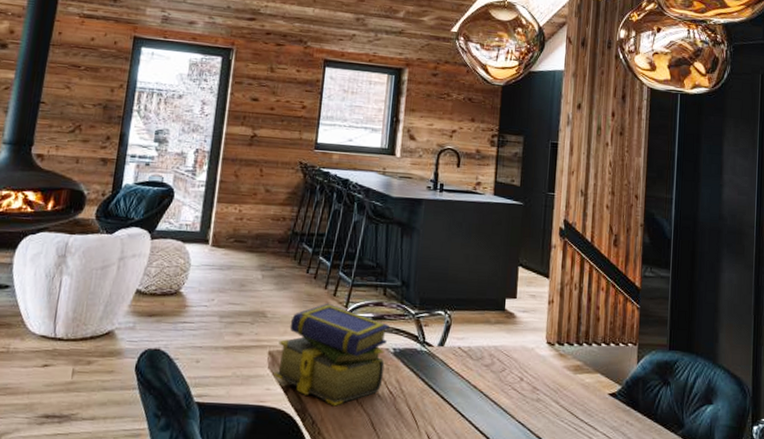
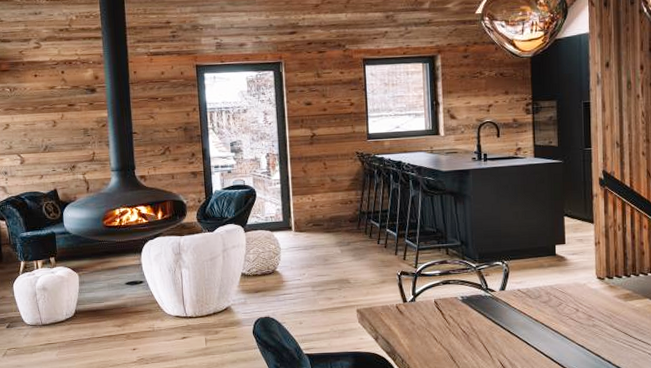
stack of books: present [274,303,389,407] -> none [364,266,456,347]

